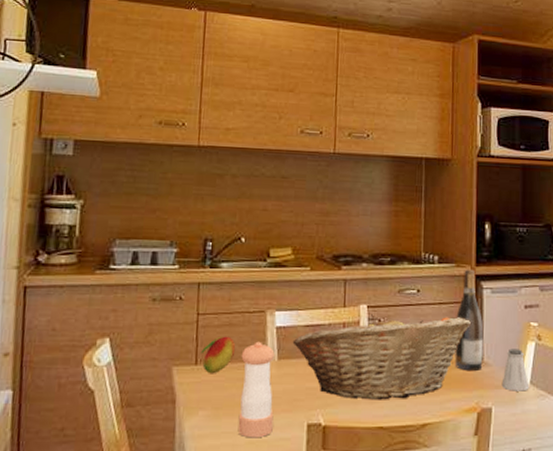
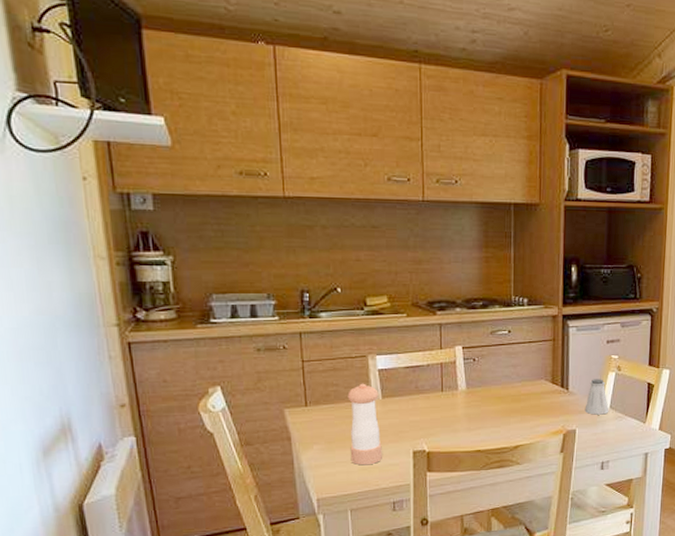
fruit: present [200,336,236,374] -> none [309,380,342,414]
fruit basket: present [292,314,471,400] -> none [394,354,558,428]
wine bottle: present [454,269,484,372] -> none [543,310,570,400]

